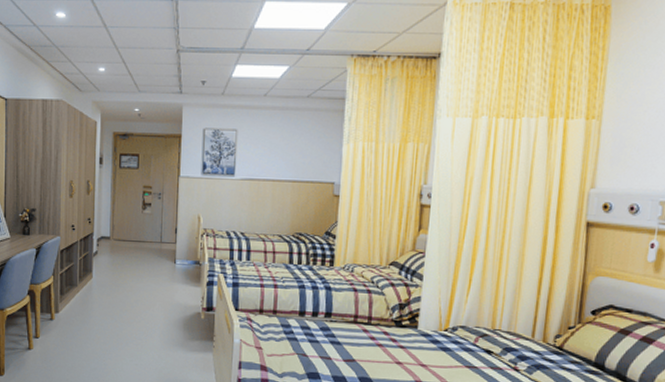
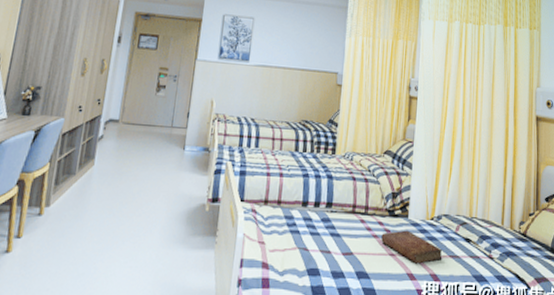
bible: none [386,340,458,373] -> present [381,230,443,264]

